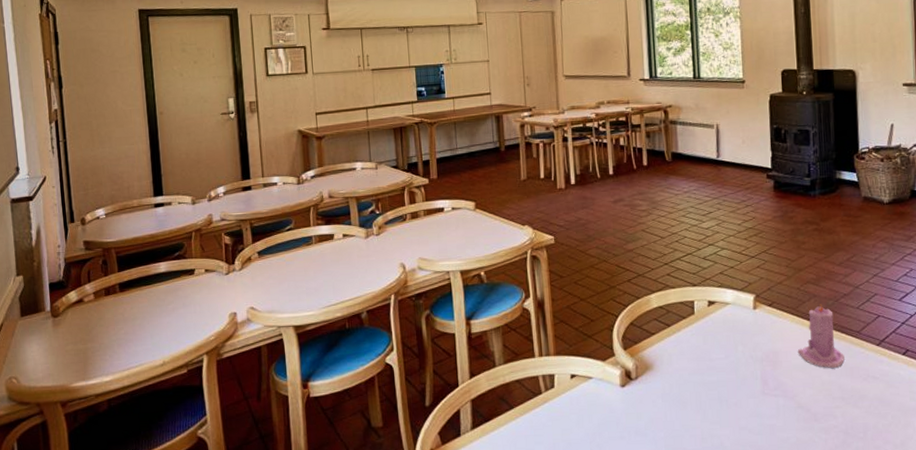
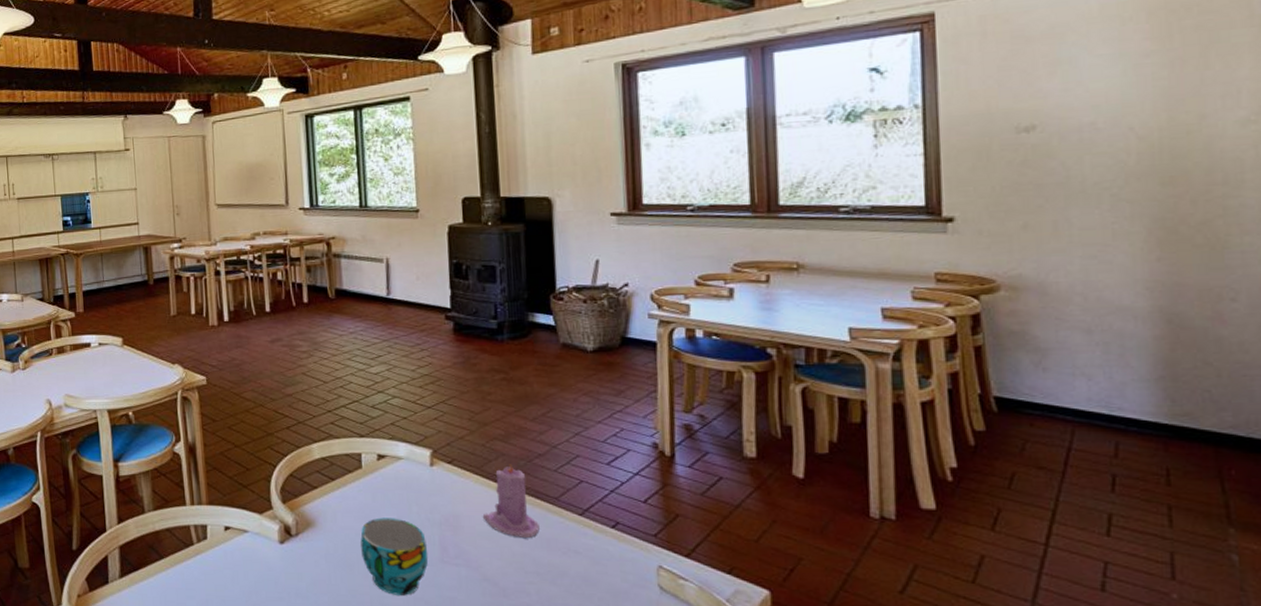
cup: none [693,357,752,427] -> present [360,517,429,595]

